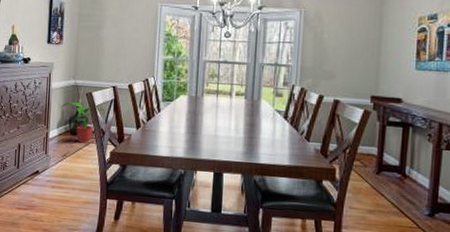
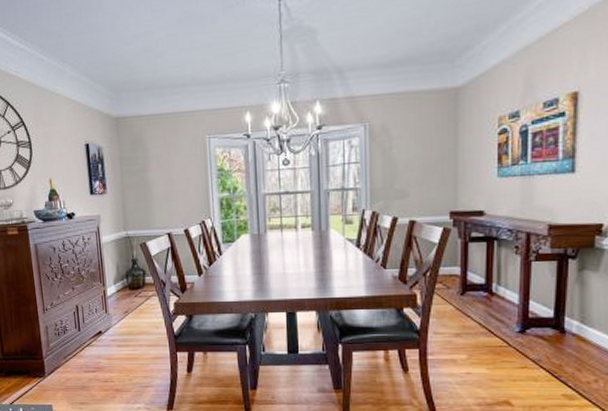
potted plant: present [61,101,106,143] -> none [115,254,164,297]

